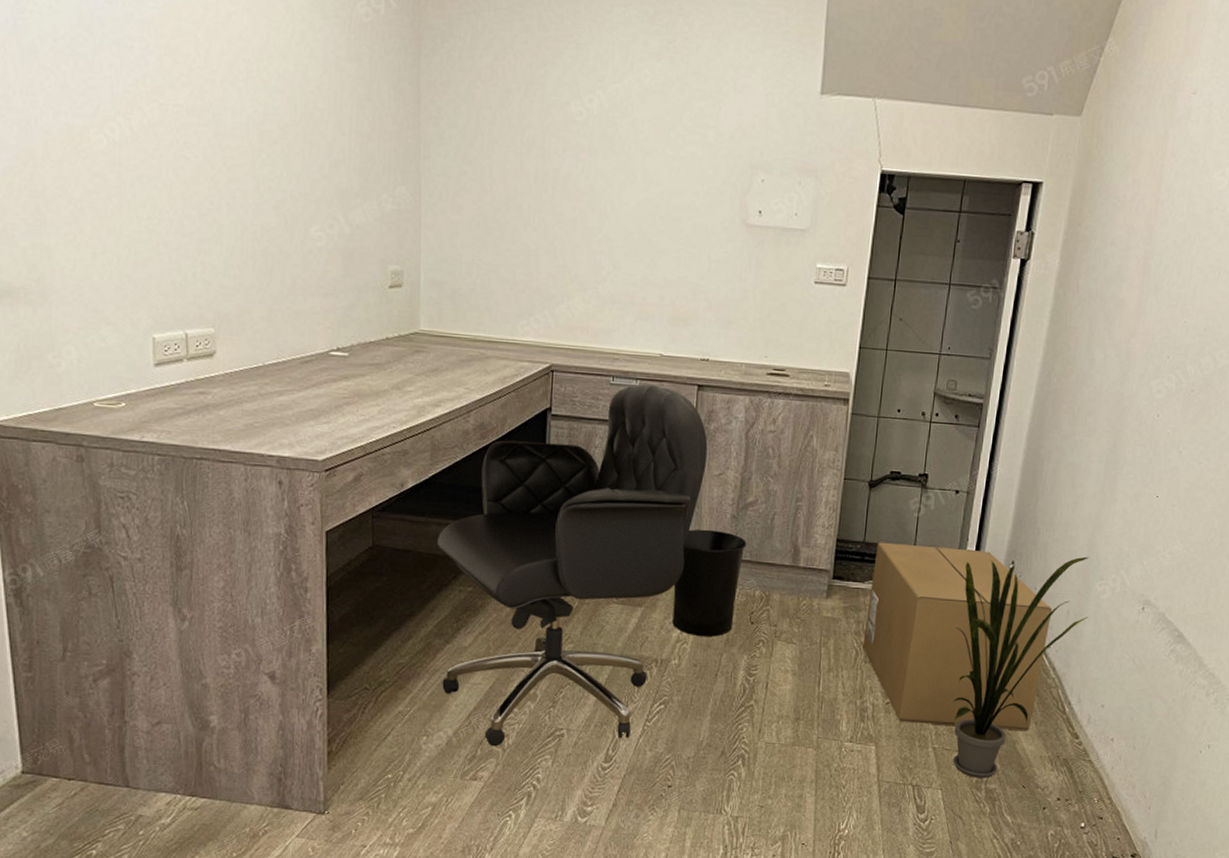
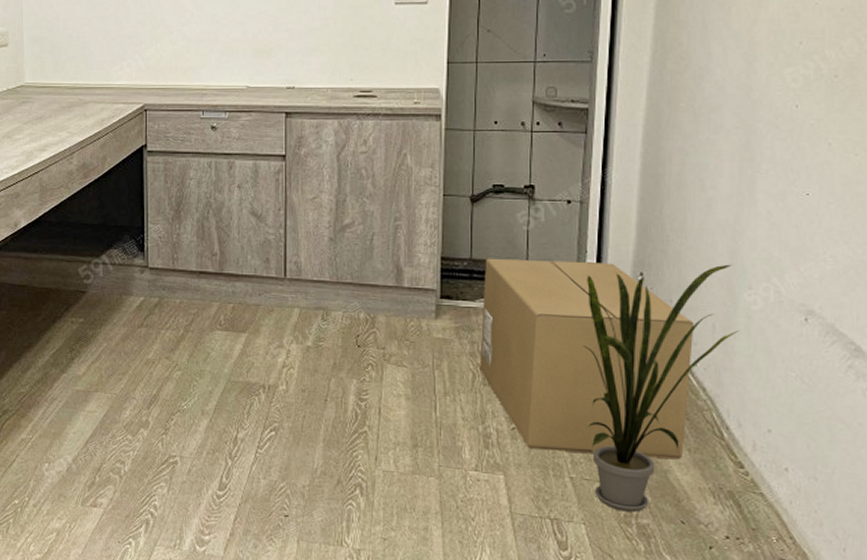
office chair: present [436,384,708,747] -> none [49,116,300,474]
waste bin: present [672,529,747,637] -> none [276,253,347,361]

